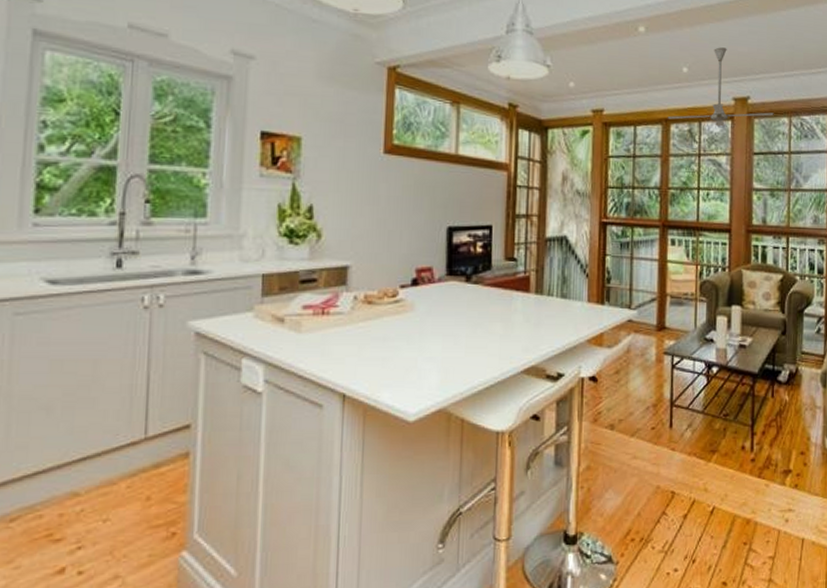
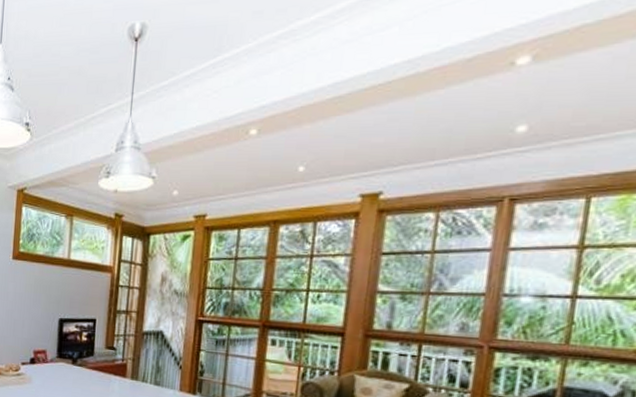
ceiling fan: present [667,47,774,127] -> none [276,141,415,226]

